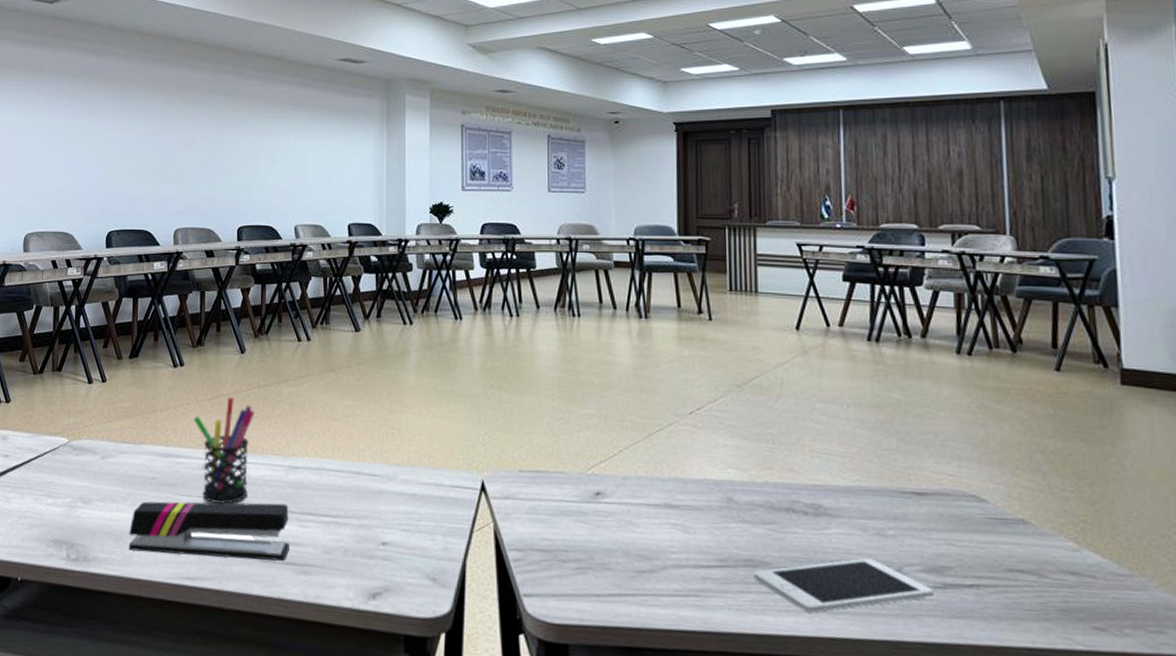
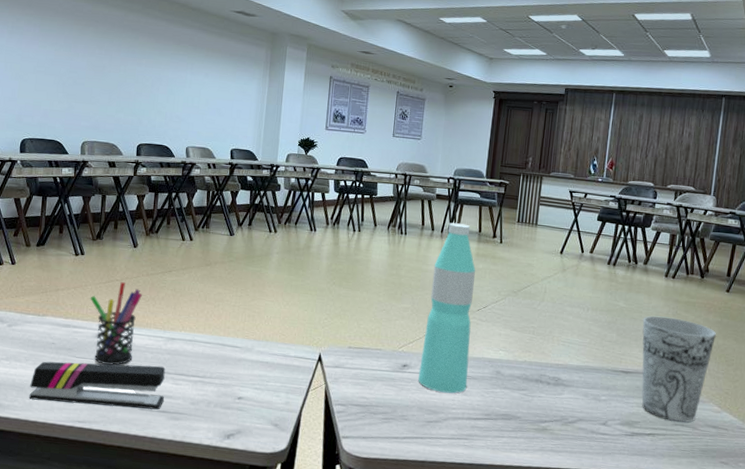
water bottle: none [617,297,688,531] -> present [418,222,476,394]
cell phone: present [754,558,933,613] -> none [507,415,625,451]
cup: none [933,410,1051,567] -> present [641,315,716,423]

